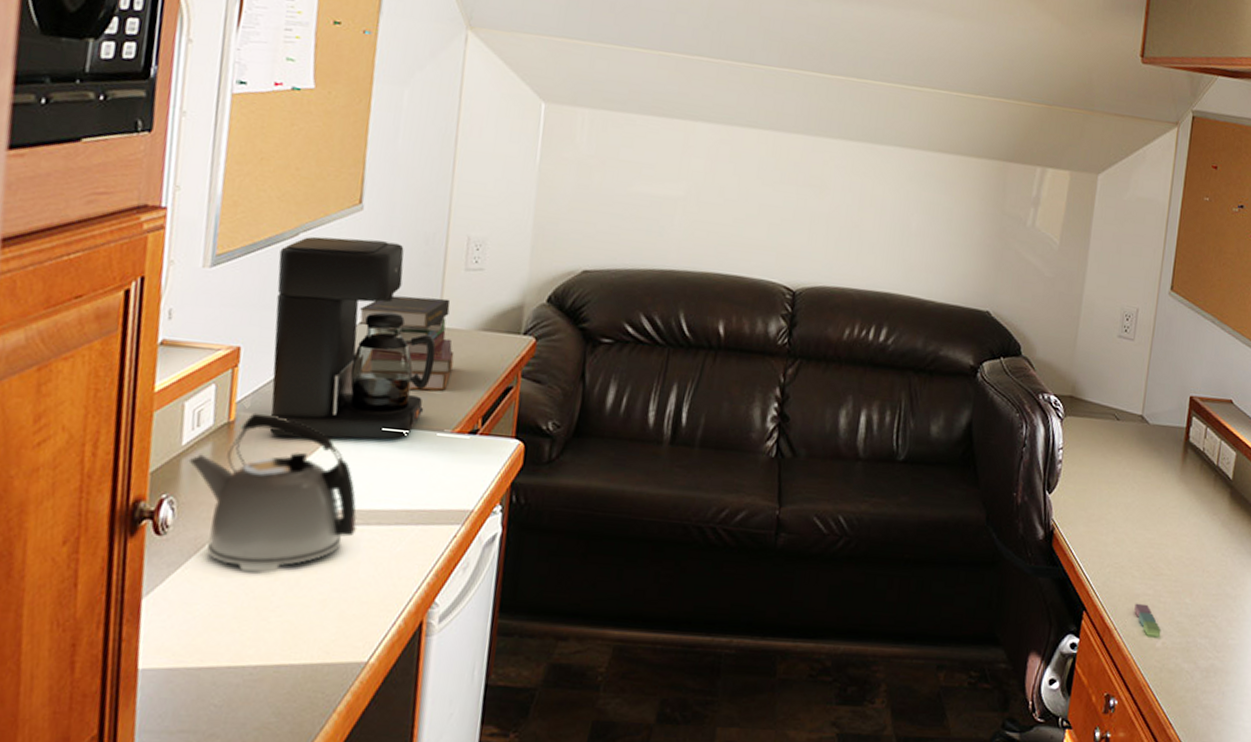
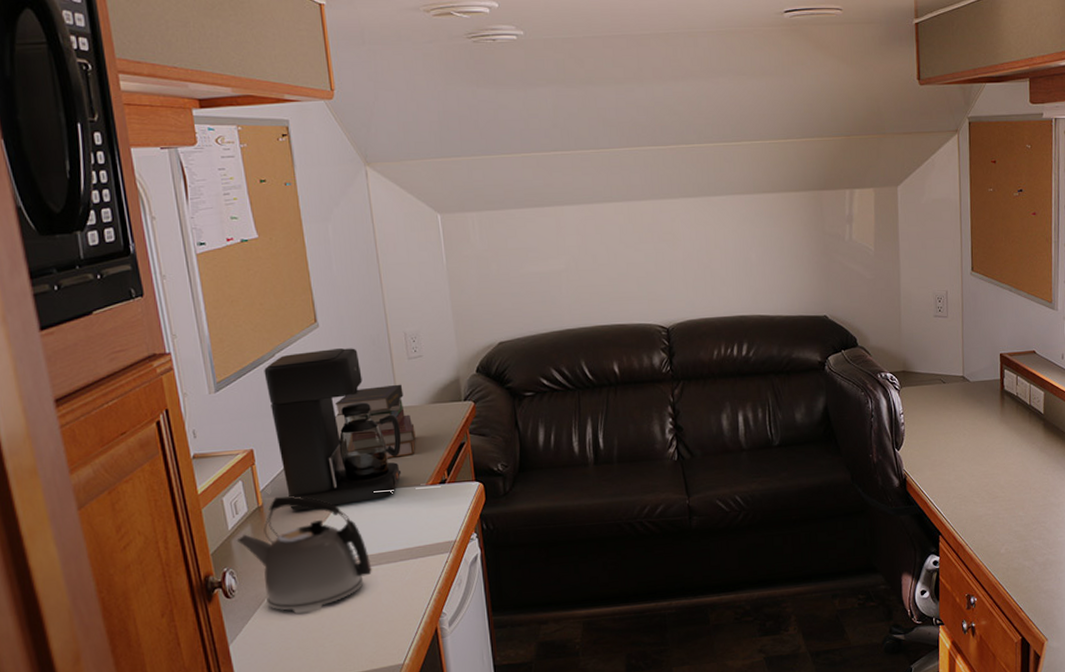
sticky notes: present [1134,603,1161,637] -> none [979,522,1004,546]

